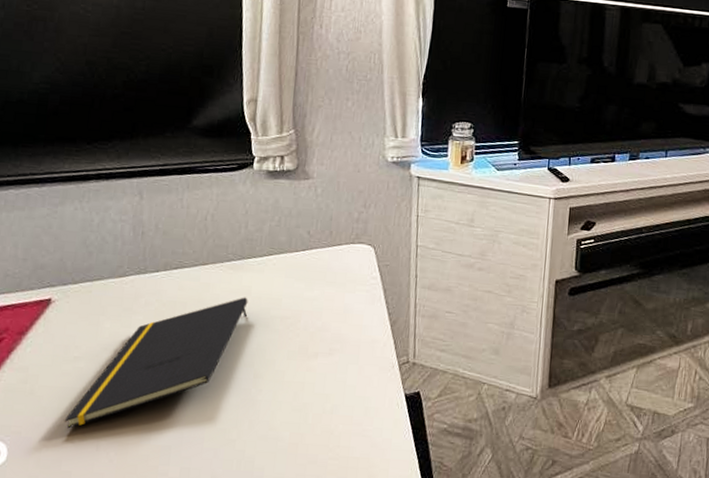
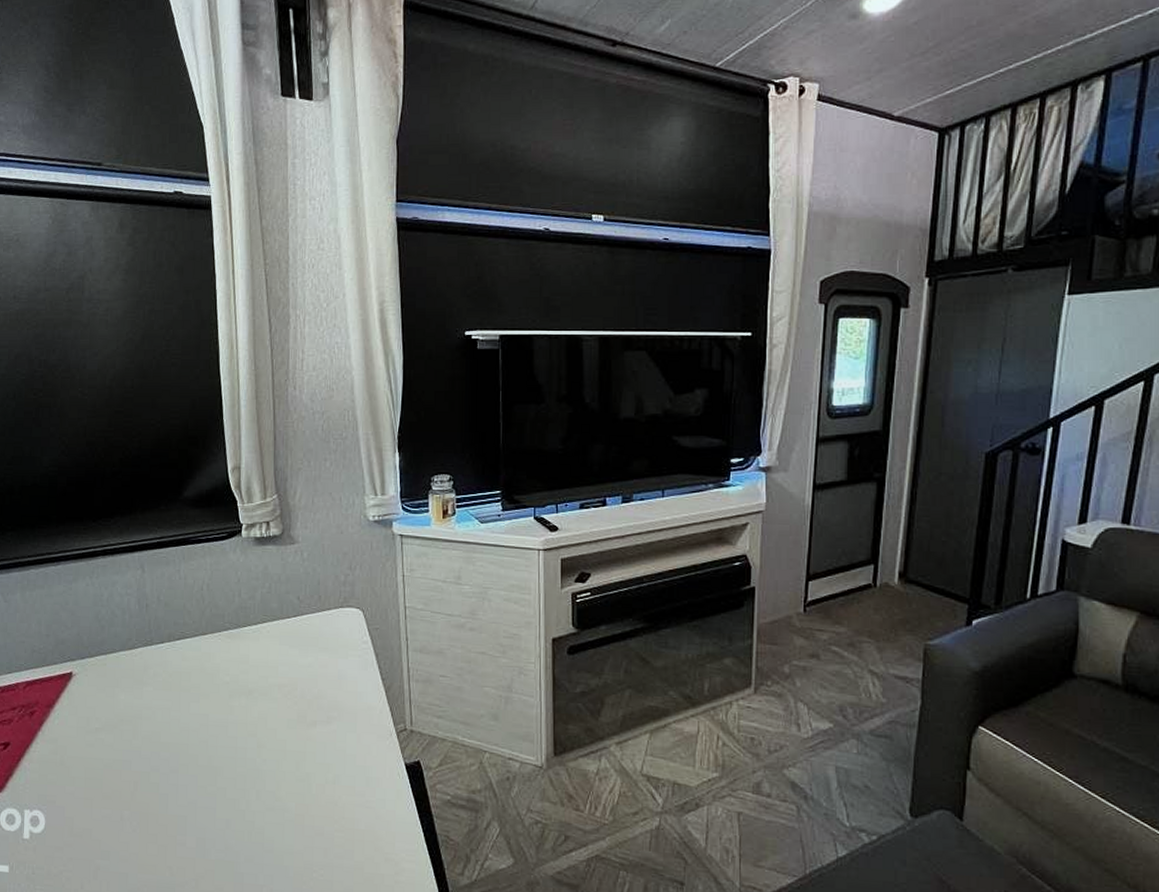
notepad: present [64,297,248,429] -> none [91,666,247,798]

